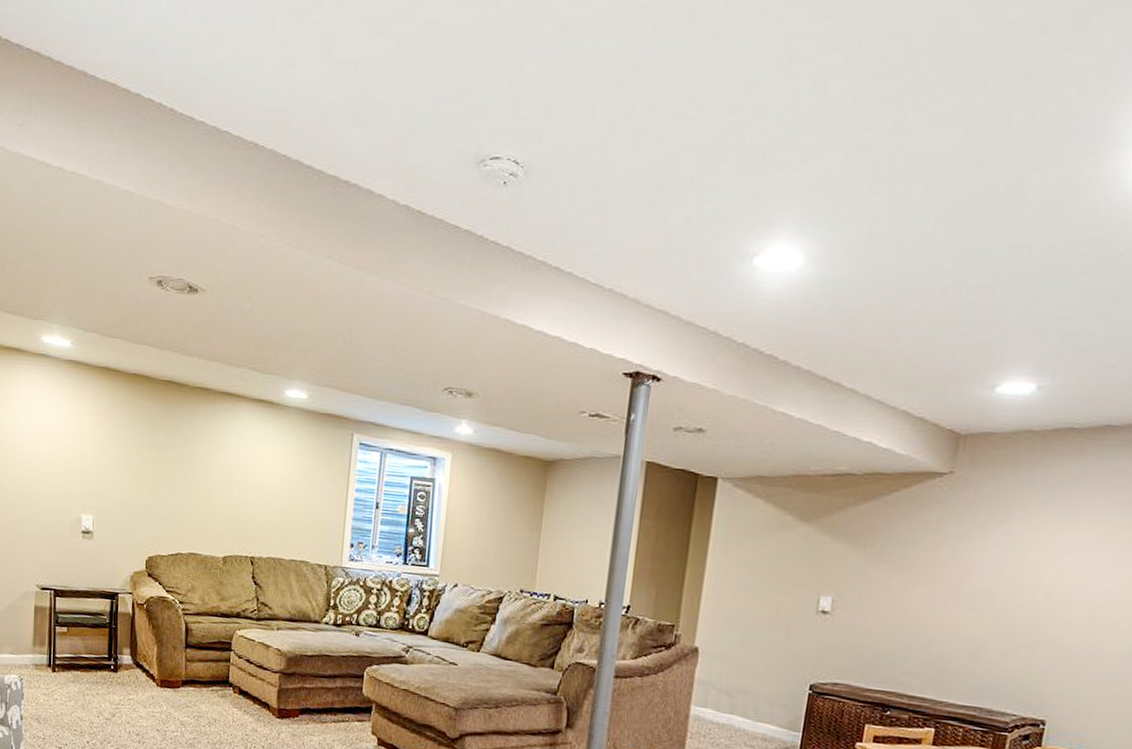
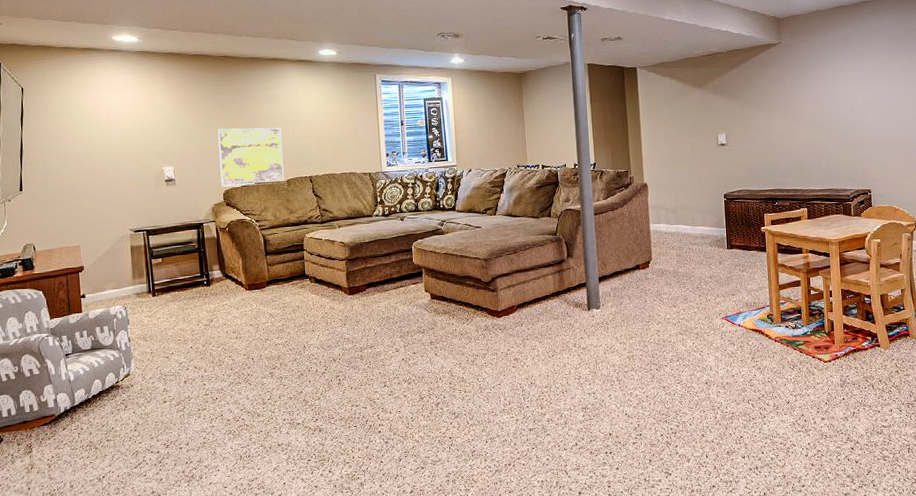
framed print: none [144,475,225,559] -> present [217,127,284,187]

